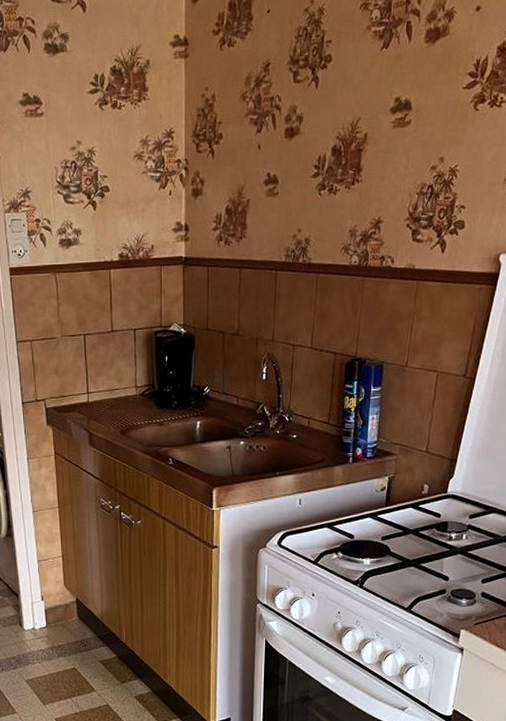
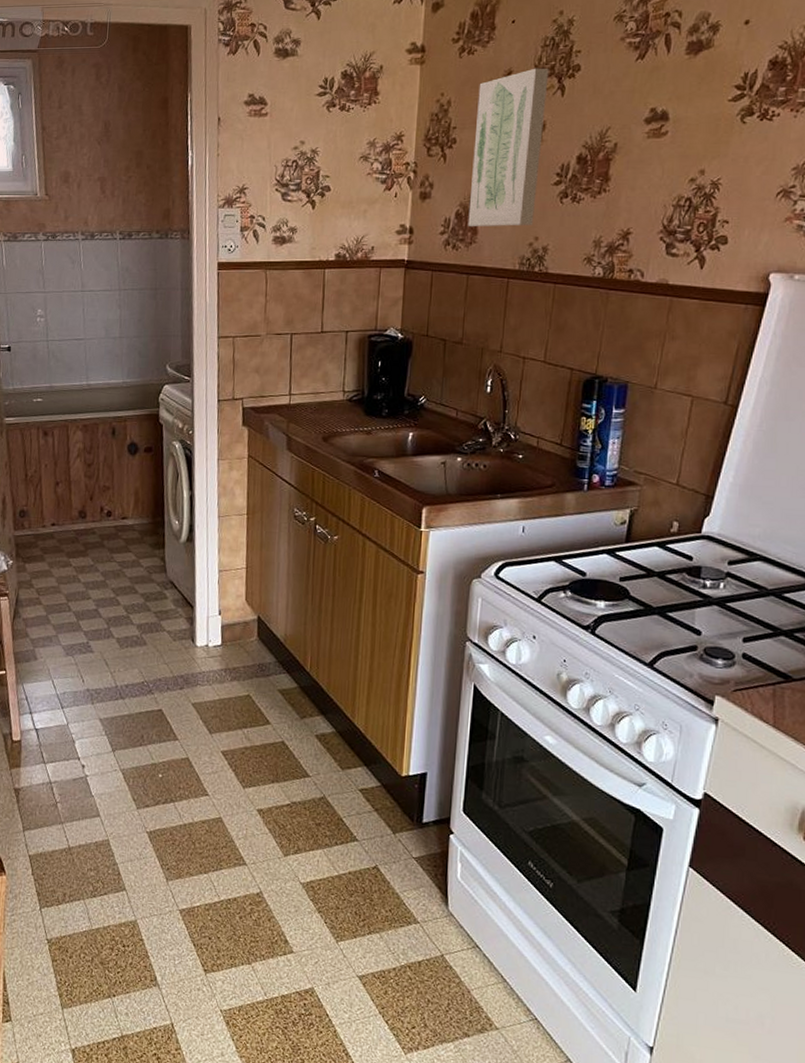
wall art: none [237,59,303,222] -> present [468,68,549,227]

